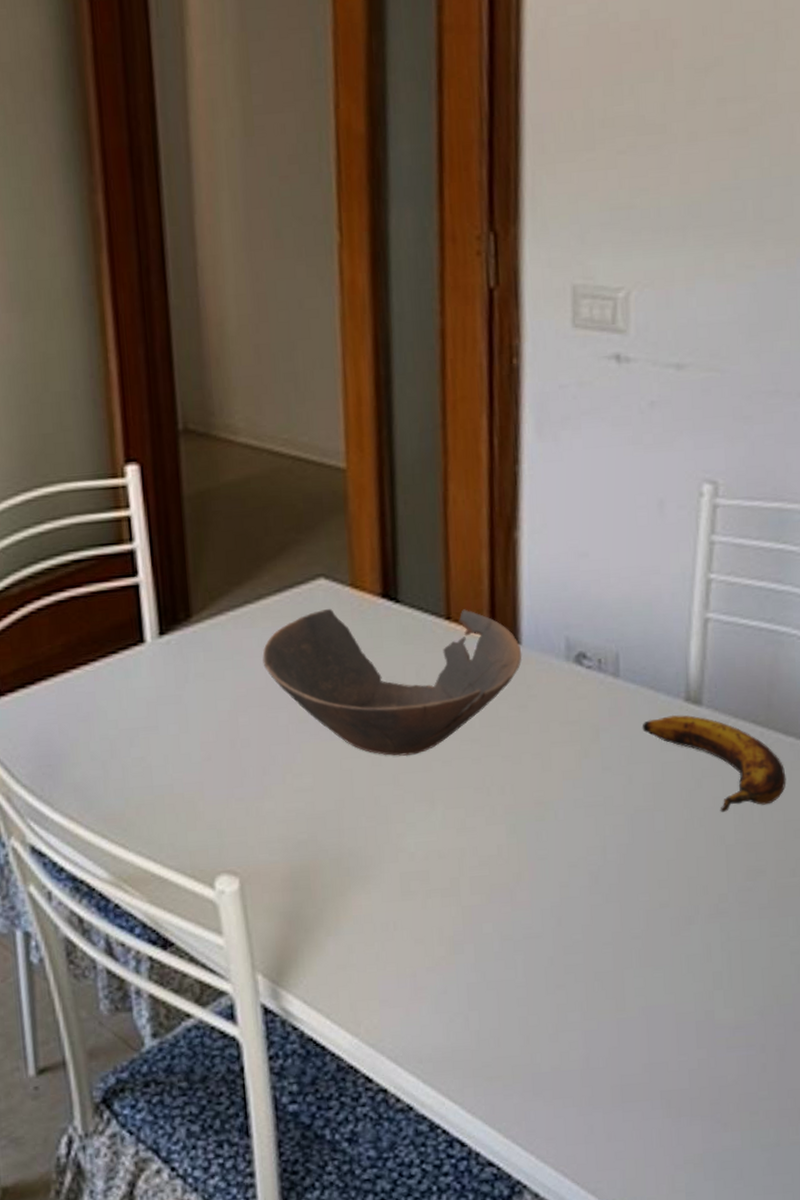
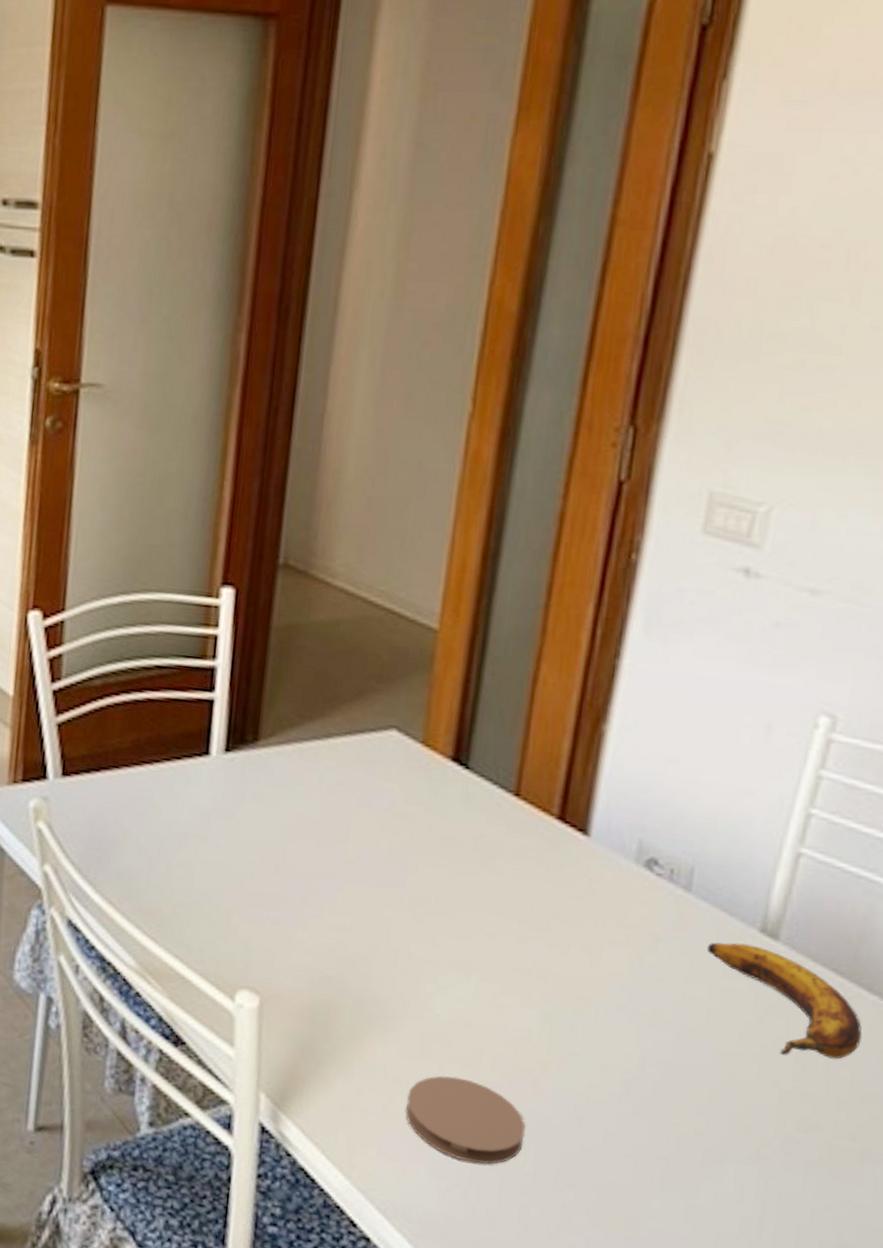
bowl: present [262,608,522,756] -> none [320,760,589,921]
coaster: none [397,908,512,989] -> present [405,1075,526,1165]

